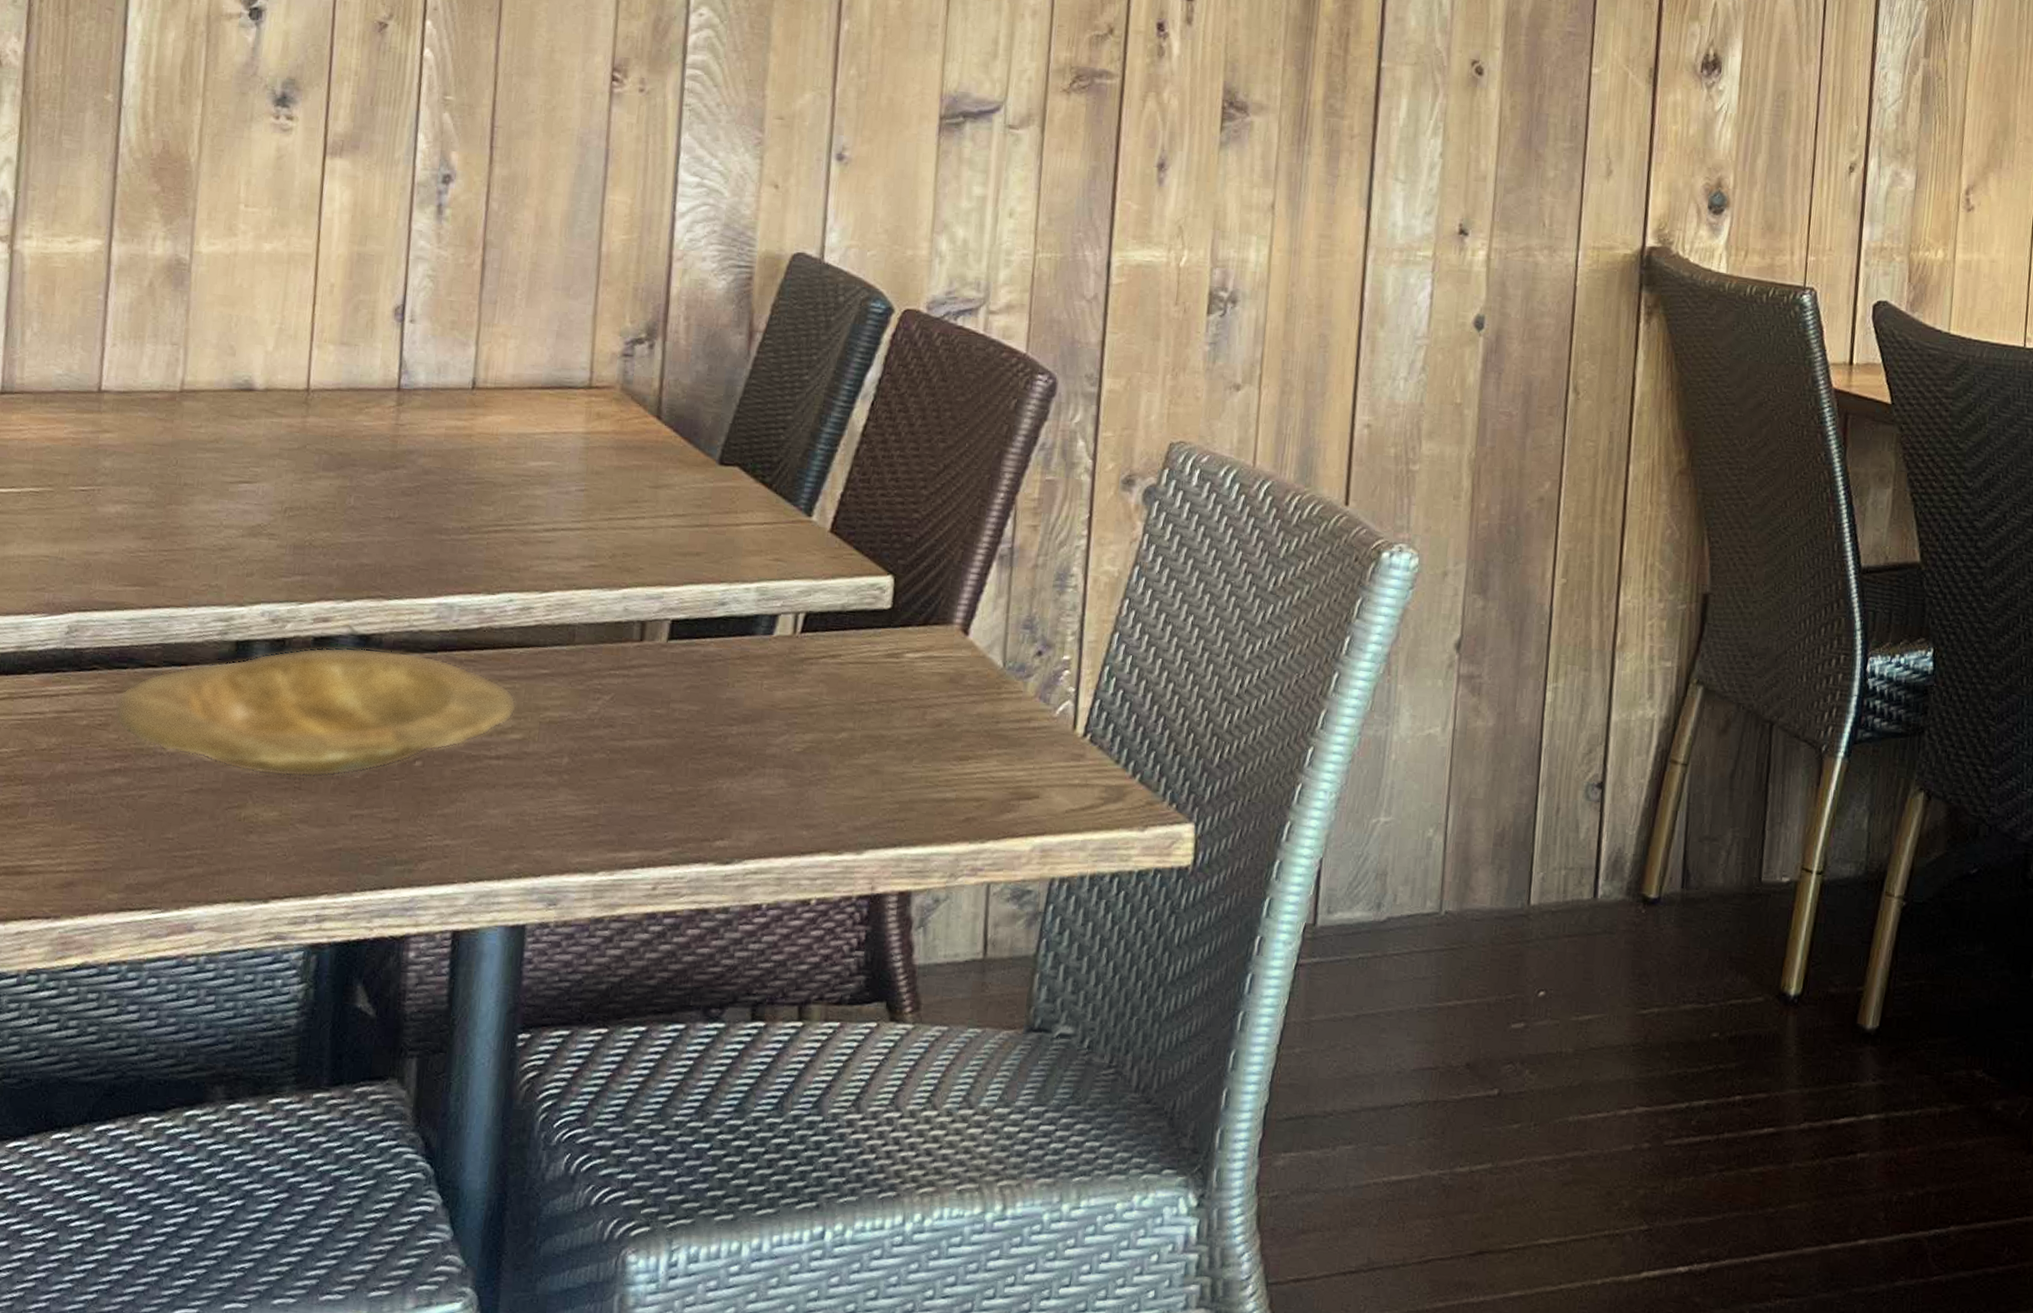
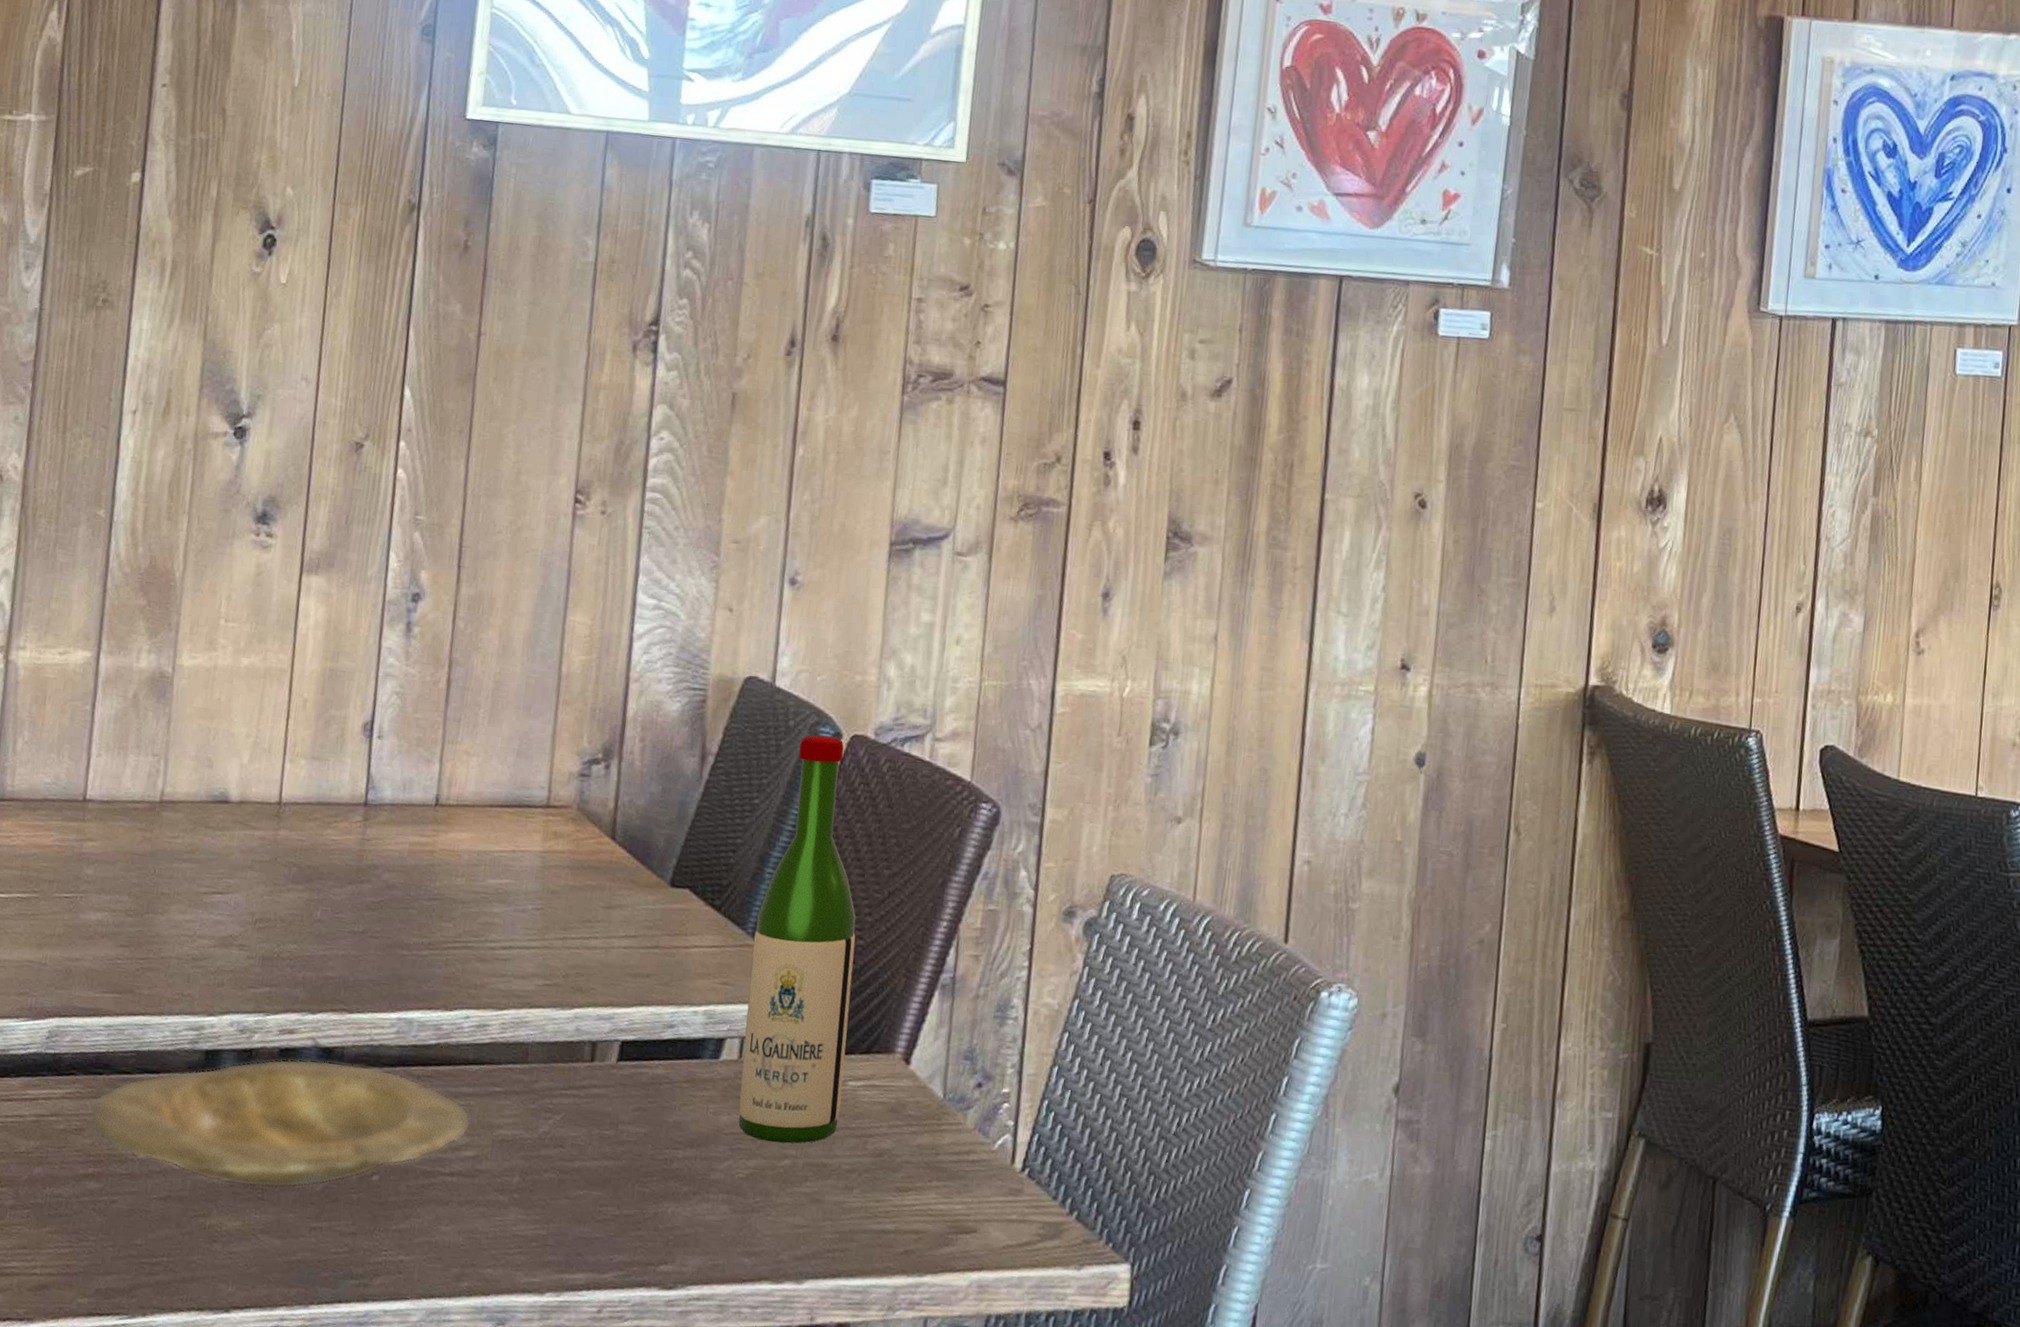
wine bottle: none [793,310,911,716] -> present [738,735,856,1144]

